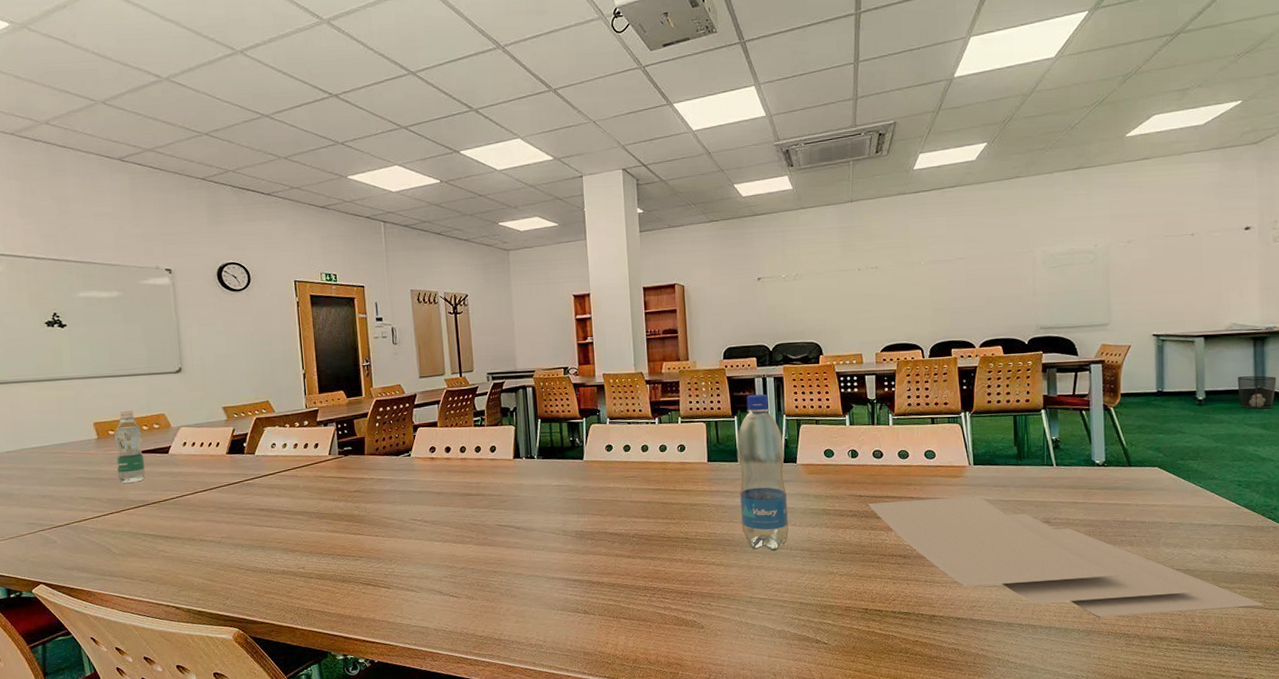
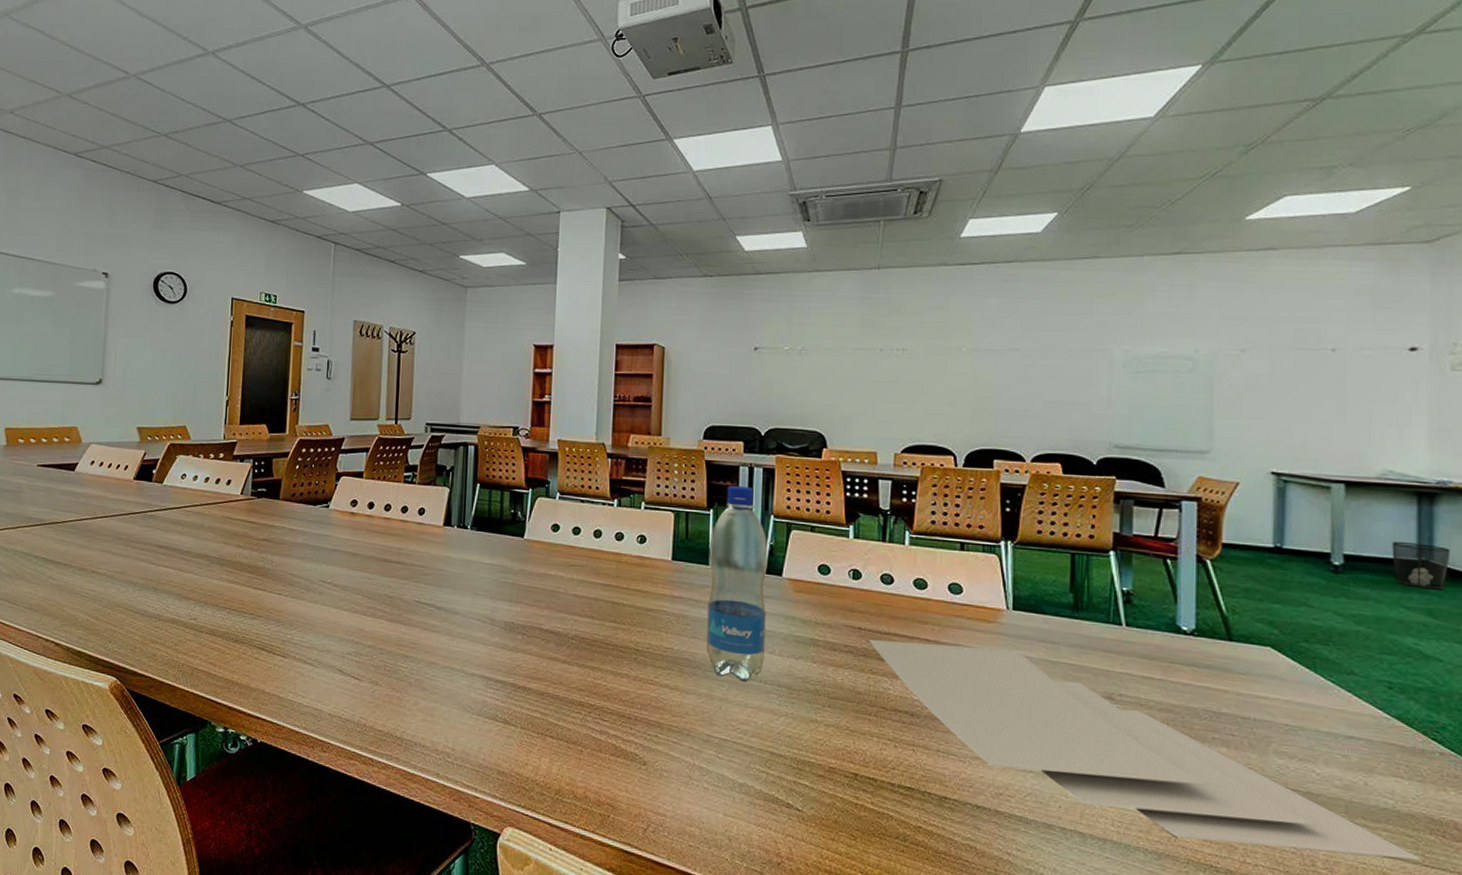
bottle: present [114,409,145,483] -> none [20,418,51,498]

